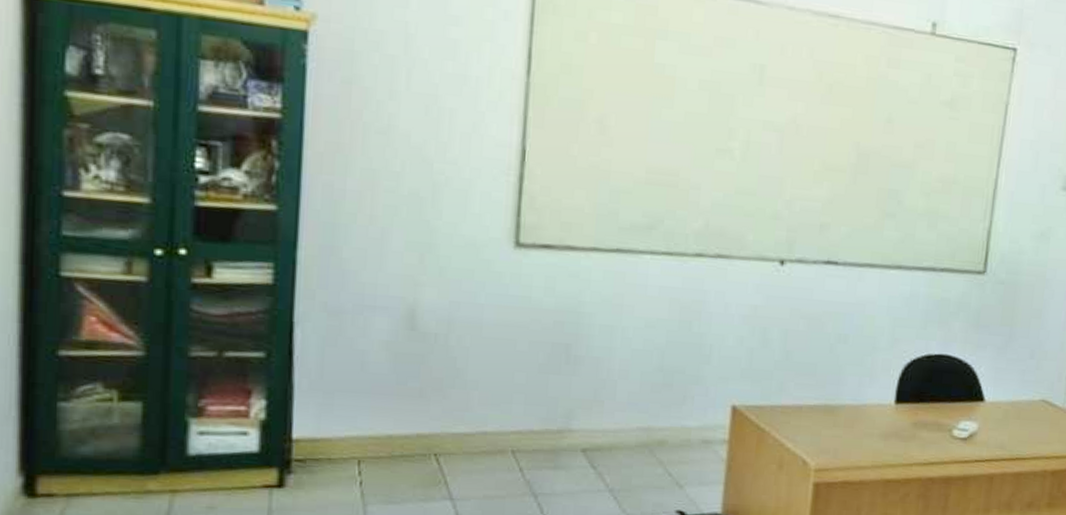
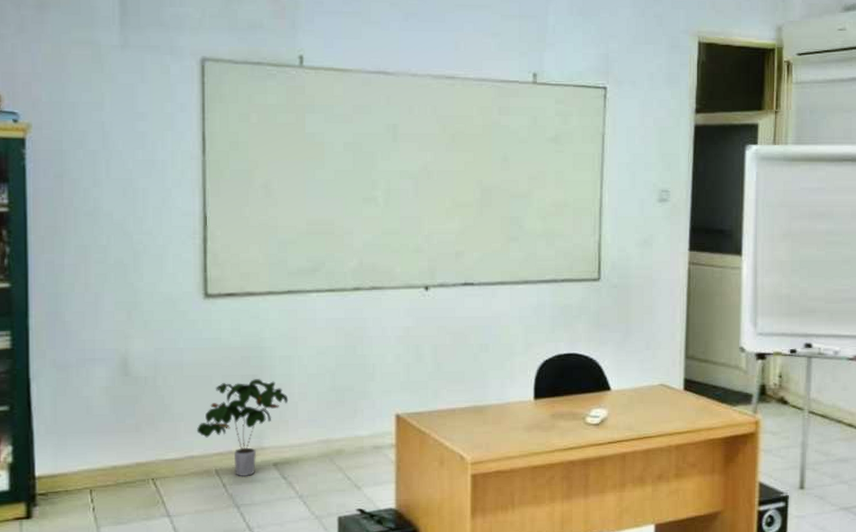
potted plant: none [493,349,607,461] -> present [197,379,289,476]

